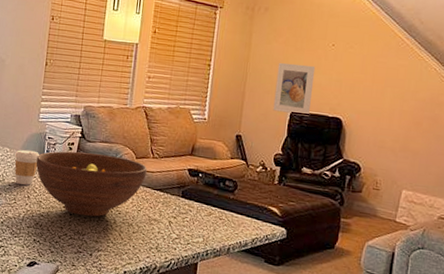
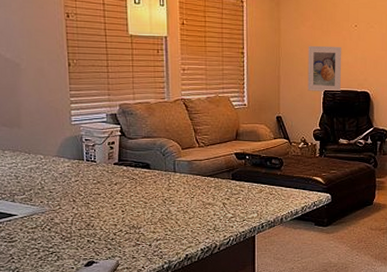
coffee cup: present [14,149,39,185] -> none [50,154,79,189]
fruit bowl: present [36,151,147,217] -> none [76,149,195,211]

